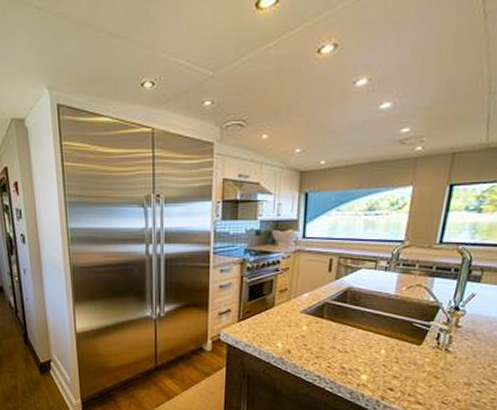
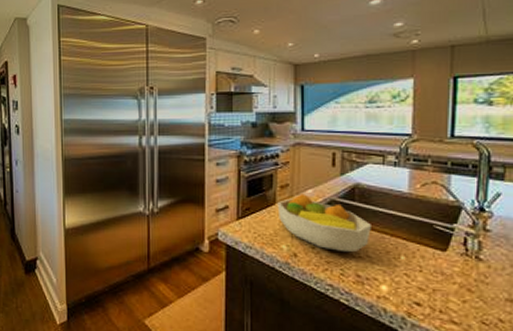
fruit bowl: none [275,297,359,348] -> present [277,194,371,253]

